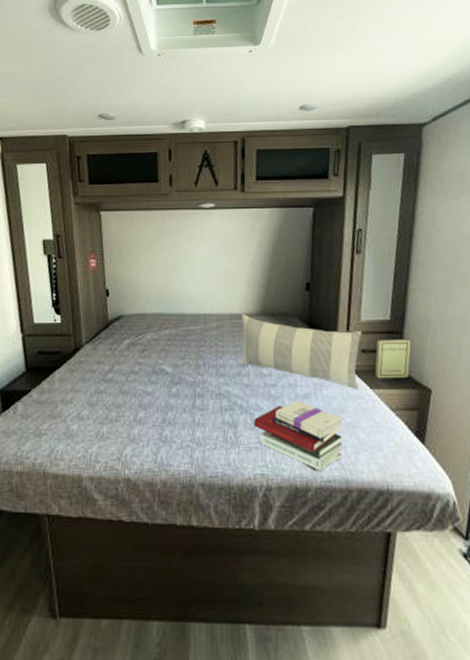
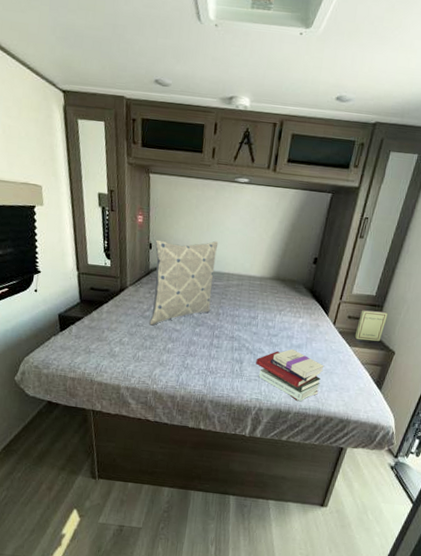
pillow: none [112,277,188,391] -> present [149,239,219,326]
pillow: present [240,313,363,391] -> none [251,276,352,347]

